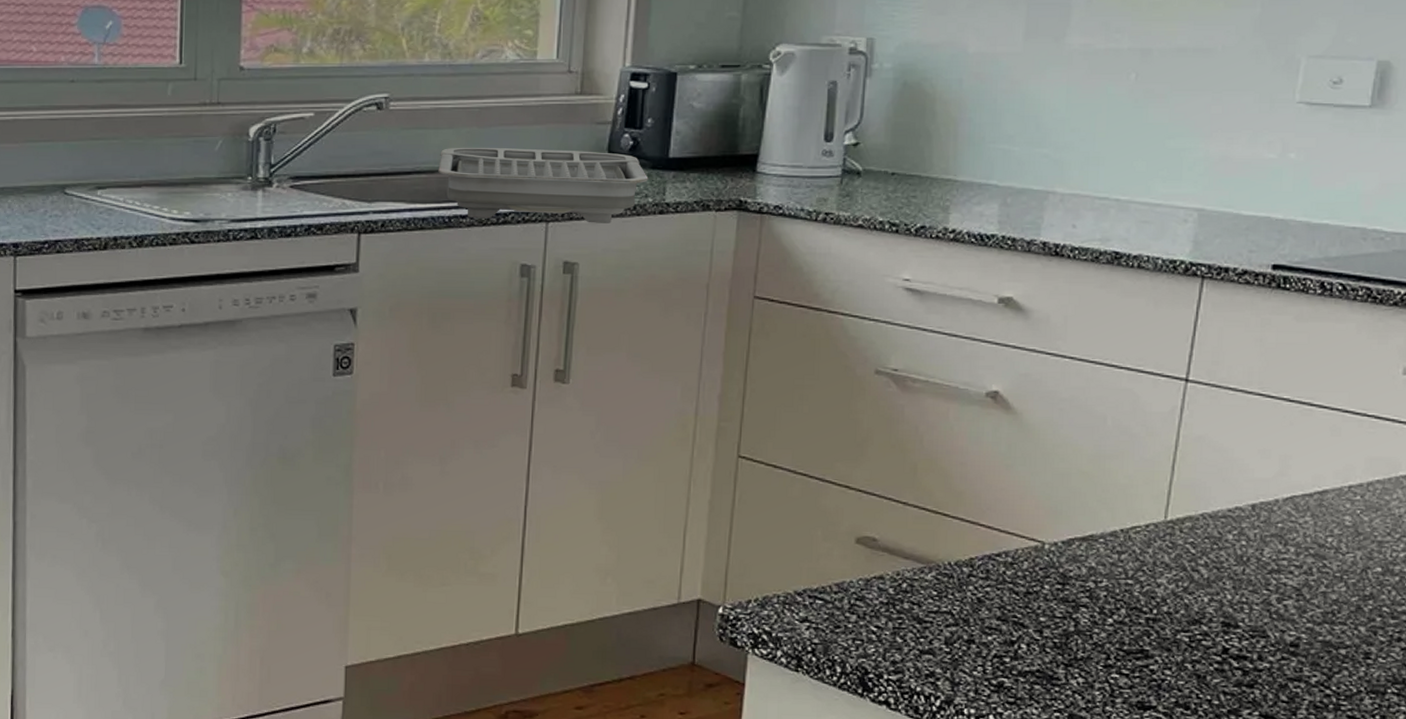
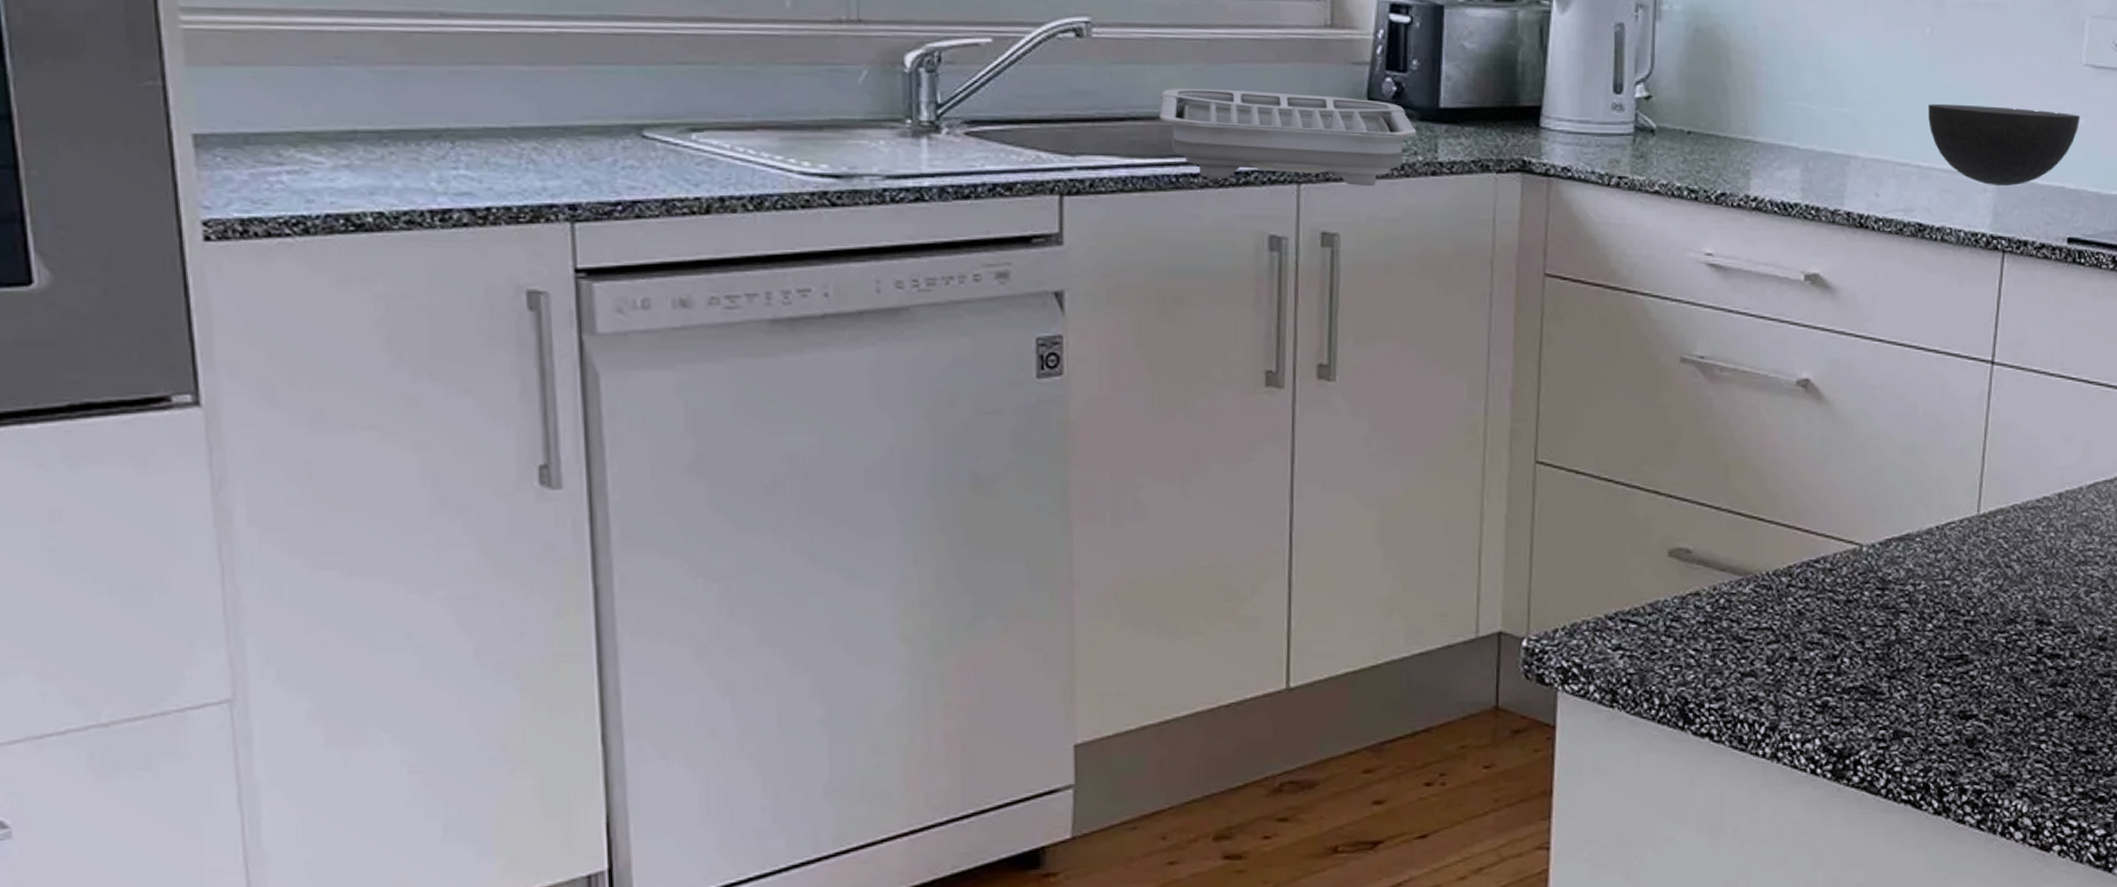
bowl: none [1129,143,1292,216] -> present [1928,104,2081,186]

